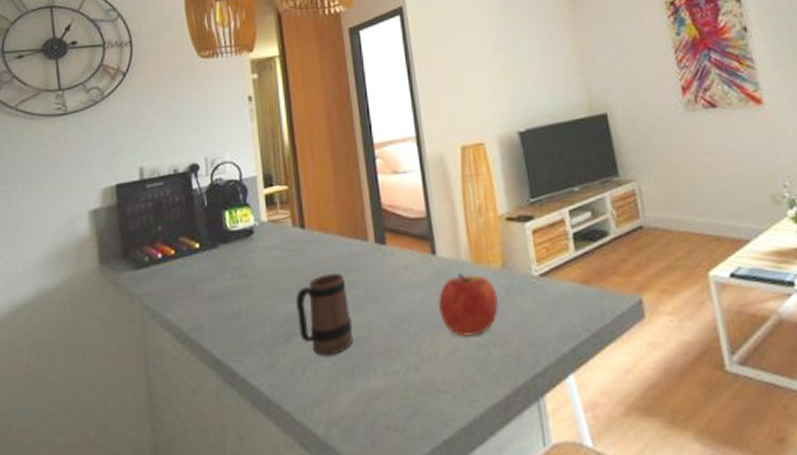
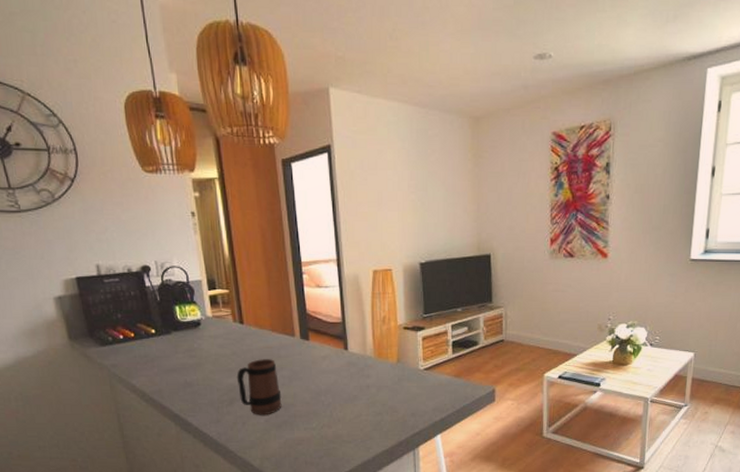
apple: present [438,274,498,337] -> none [348,365,392,407]

